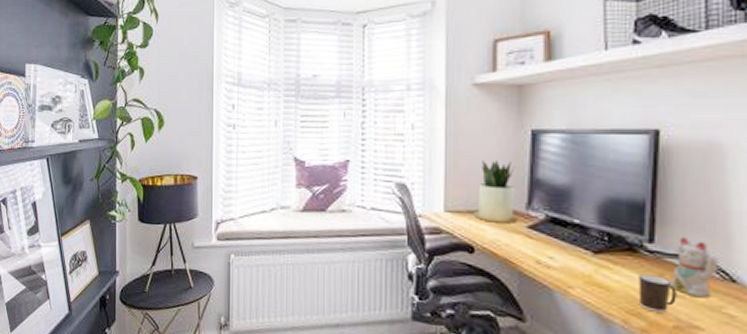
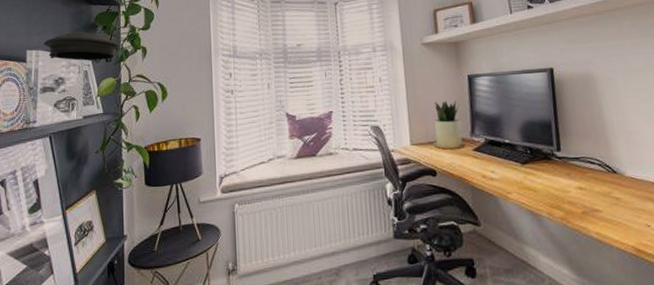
decorative box: none [42,46,116,83] -> present [44,31,119,63]
mug: present [638,274,677,313] -> none [554,175,581,203]
decorative figurine: present [668,237,718,298] -> none [574,144,604,188]

